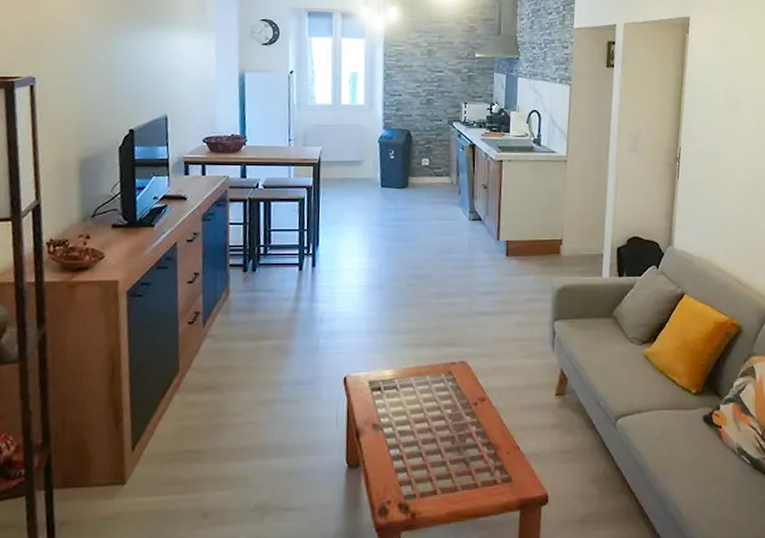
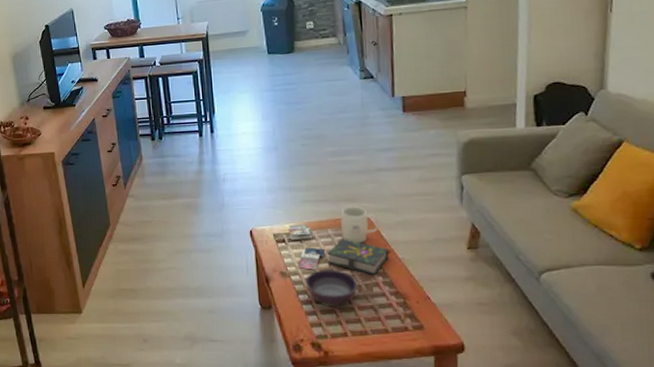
magazine: none [385,370,422,421] -> present [288,224,326,270]
bowl: none [397,419,451,462] -> present [304,269,358,307]
book: none [423,386,484,425] -> present [327,239,389,275]
mug: none [438,351,477,391] -> present [340,206,380,244]

